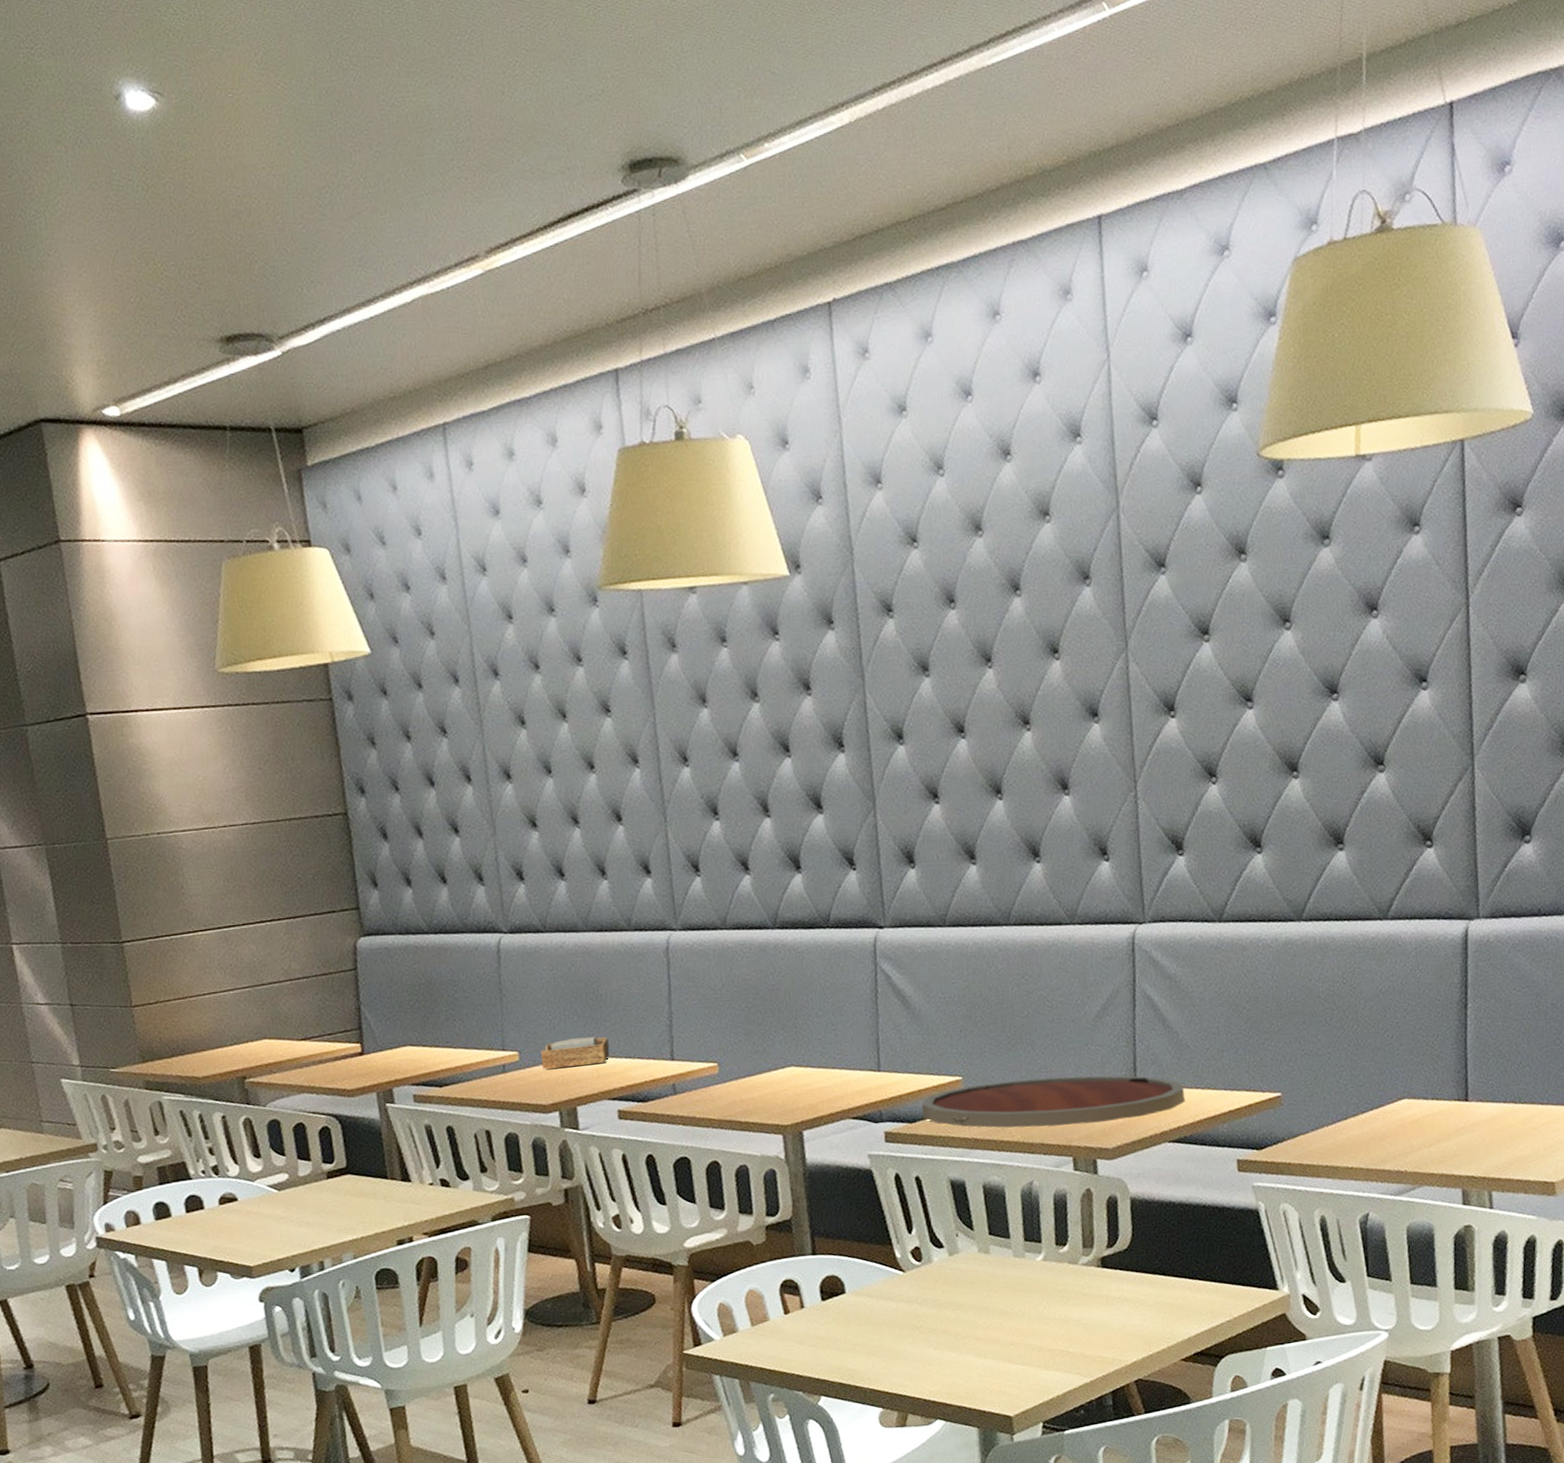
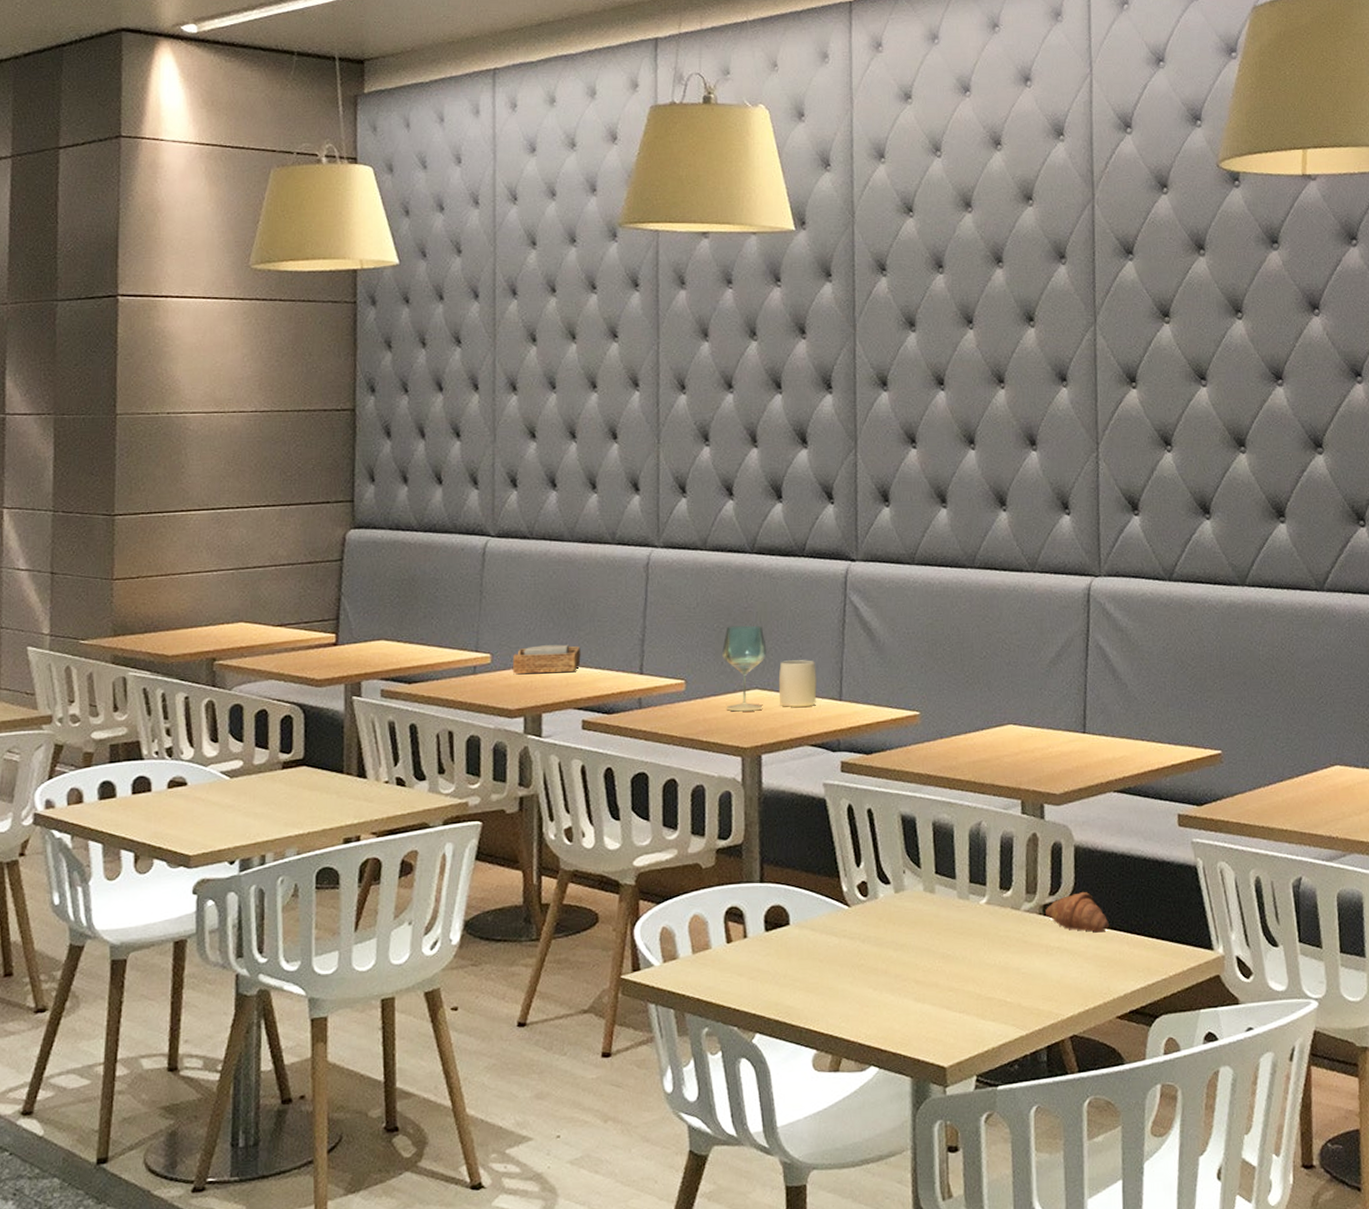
wine glass: none [752,1002,799,1091] -> present [722,625,767,712]
mug: none [813,1033,854,1082] -> present [778,660,817,707]
tray: present [922,1075,1185,1128] -> none [879,719,1131,768]
croissant: none [1104,1241,1171,1281] -> present [1046,891,1110,933]

